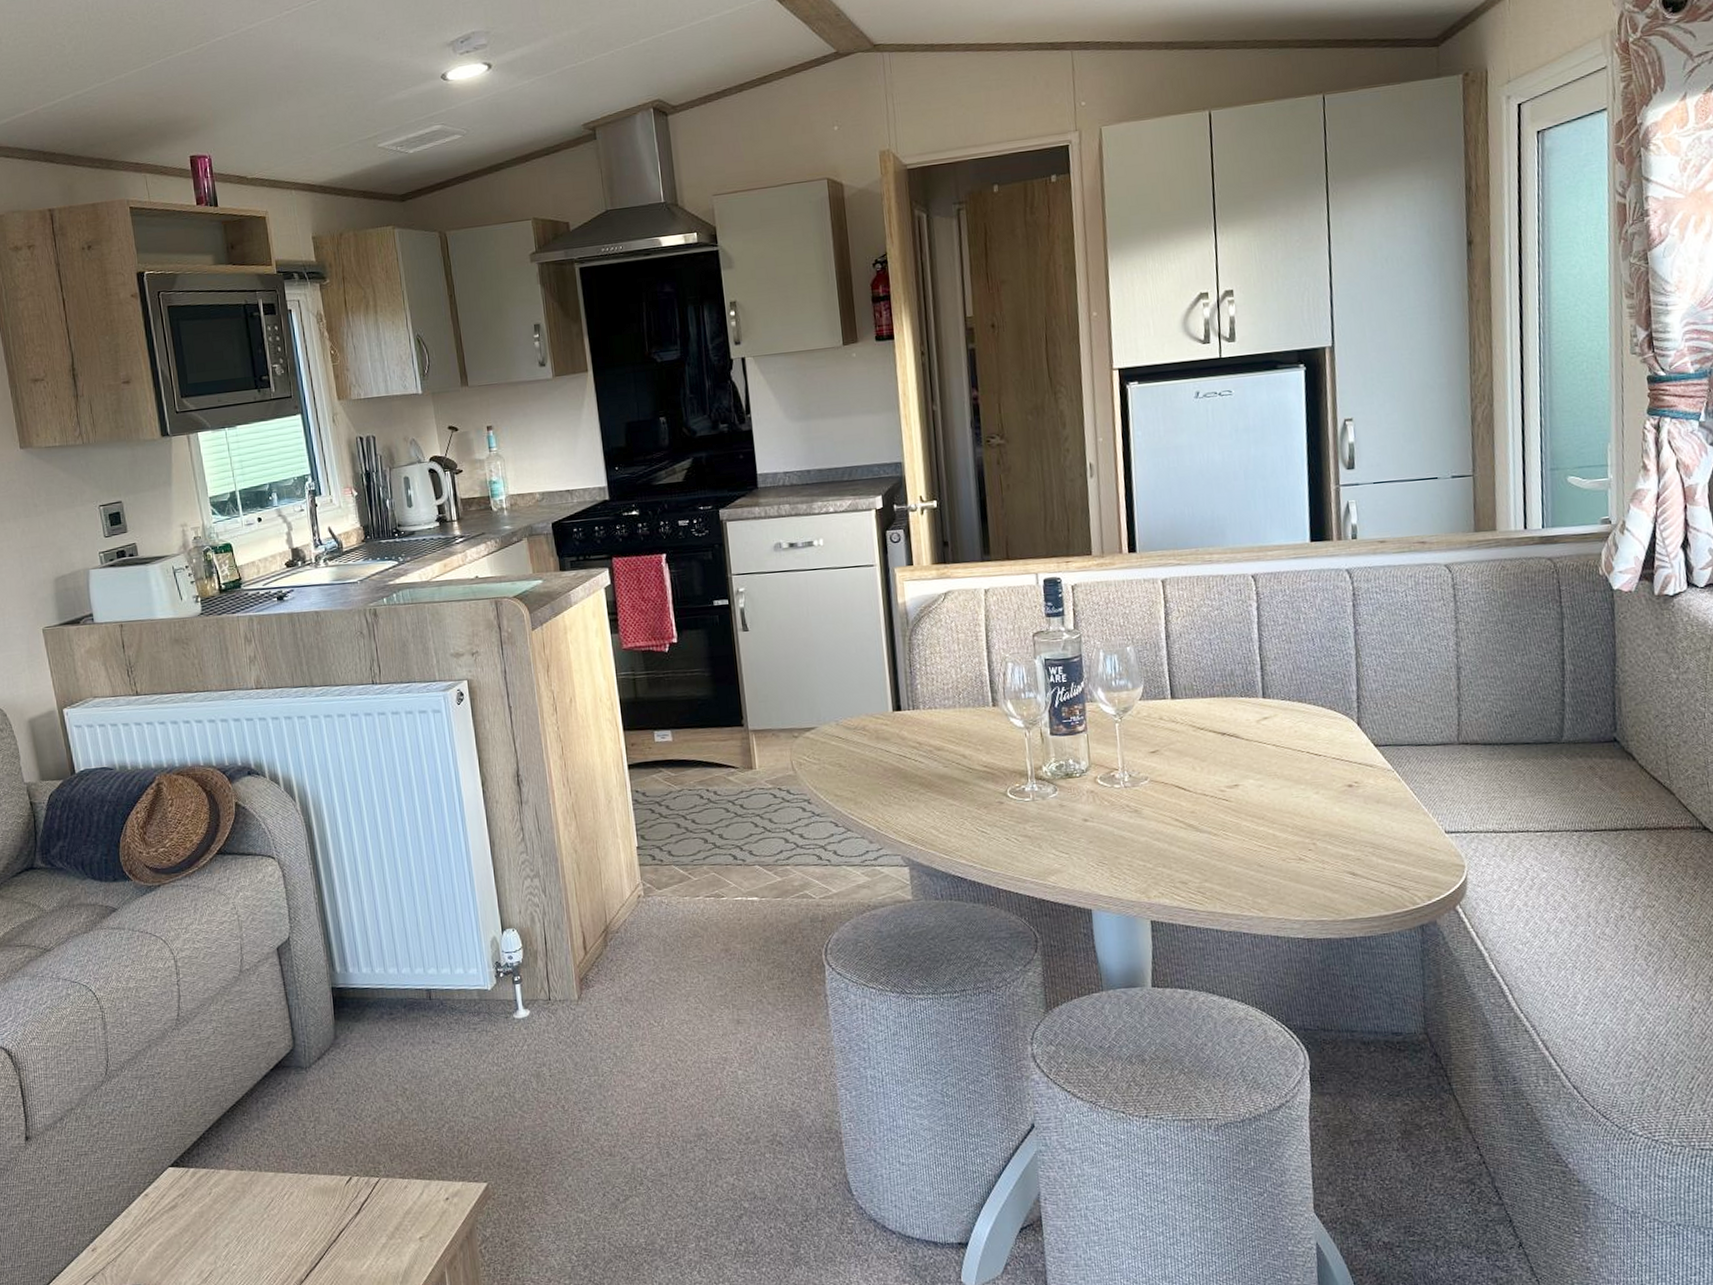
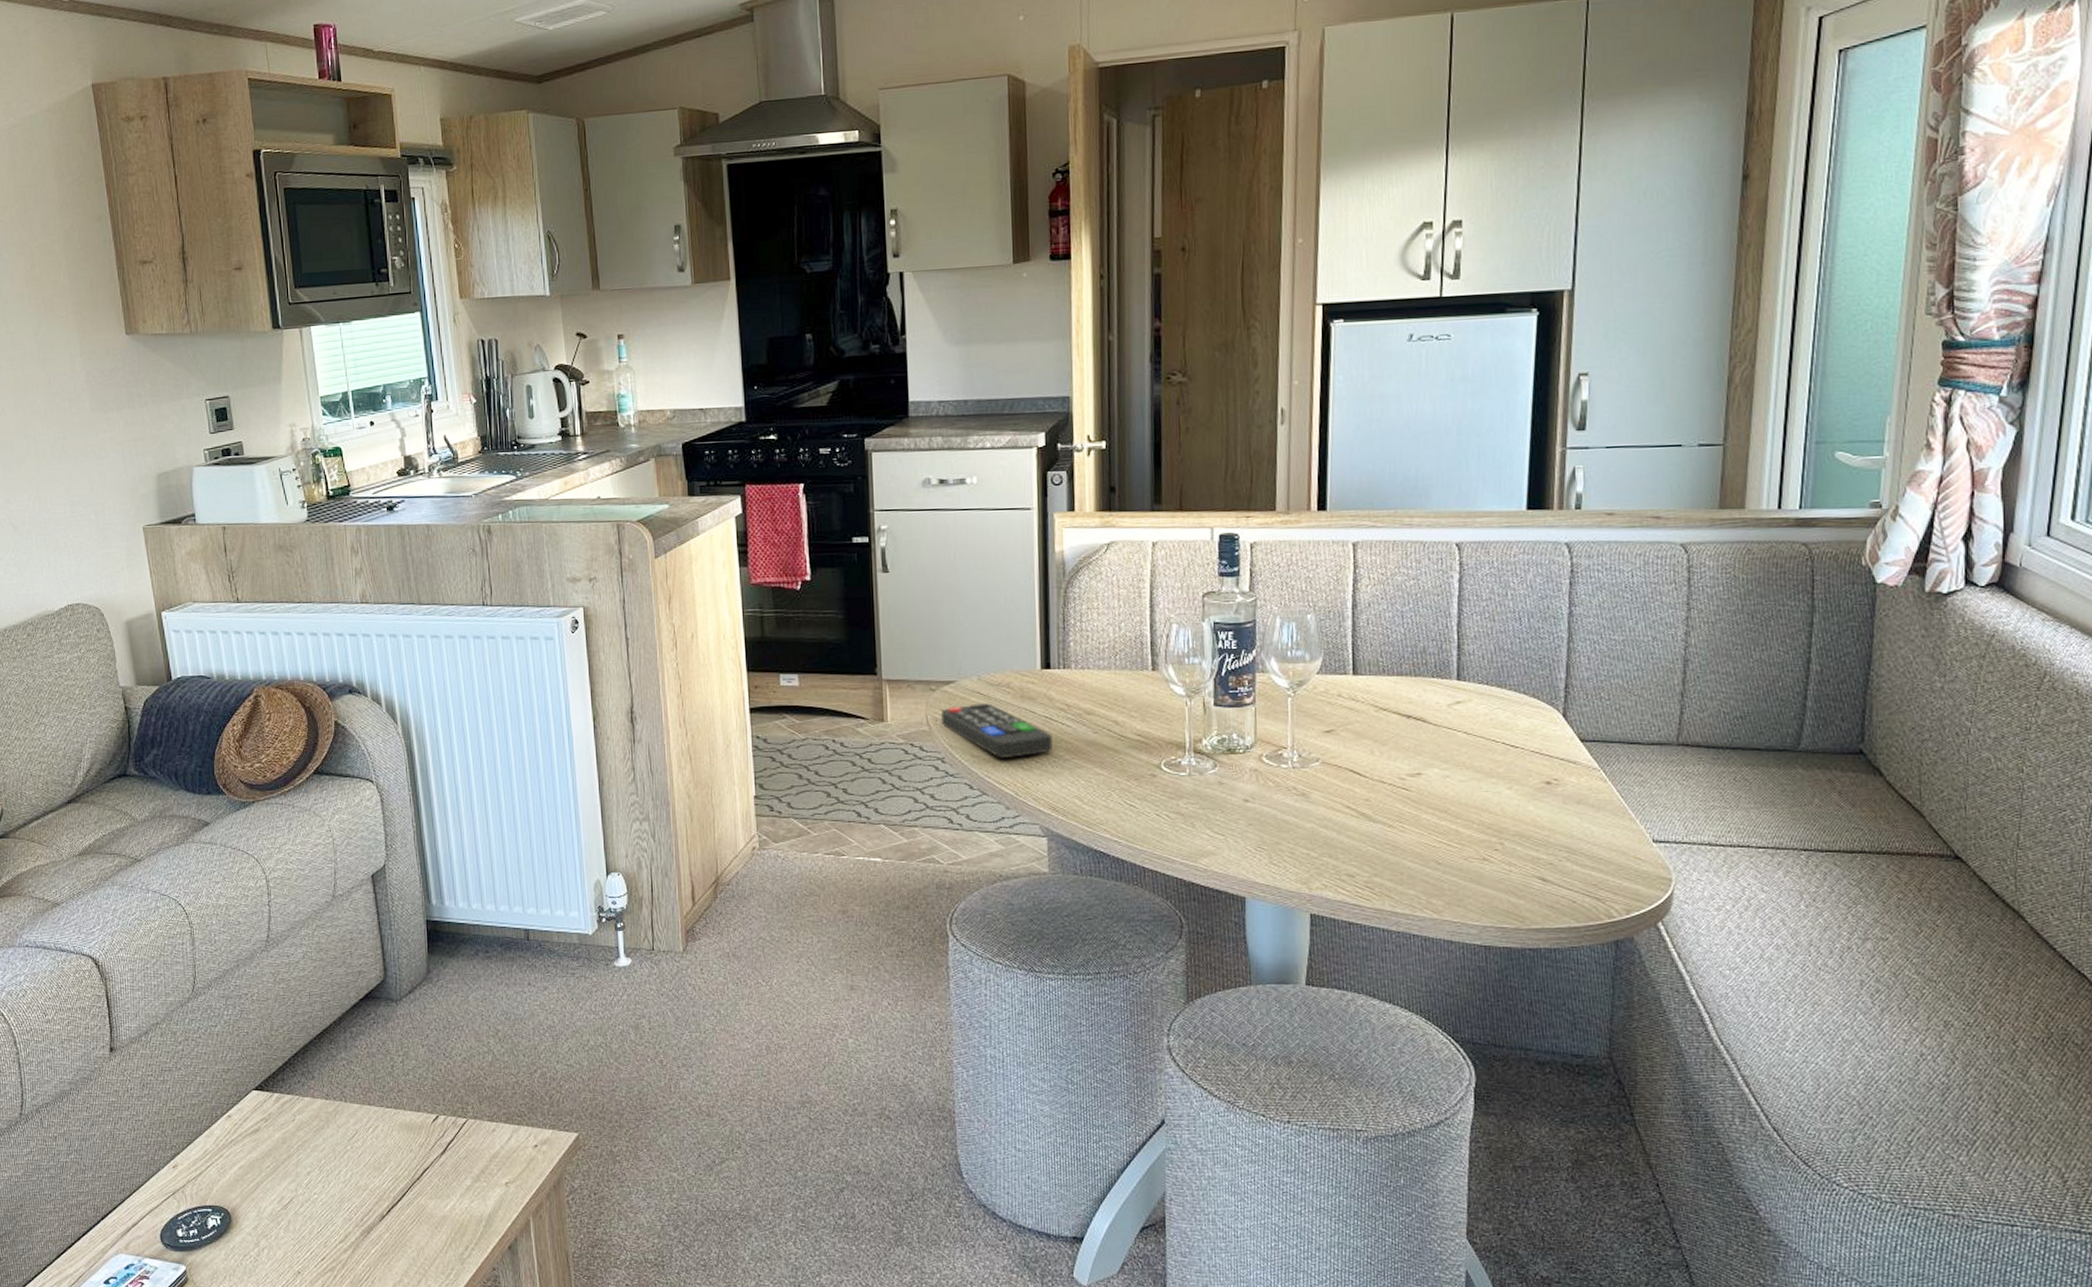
remote control: none [804,746,908,796] -> present [940,703,1053,758]

